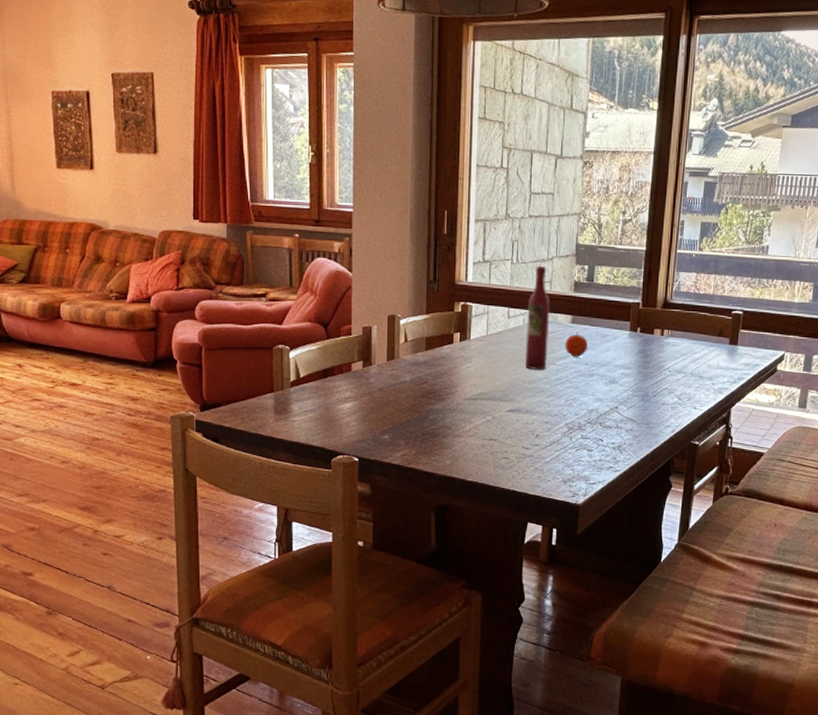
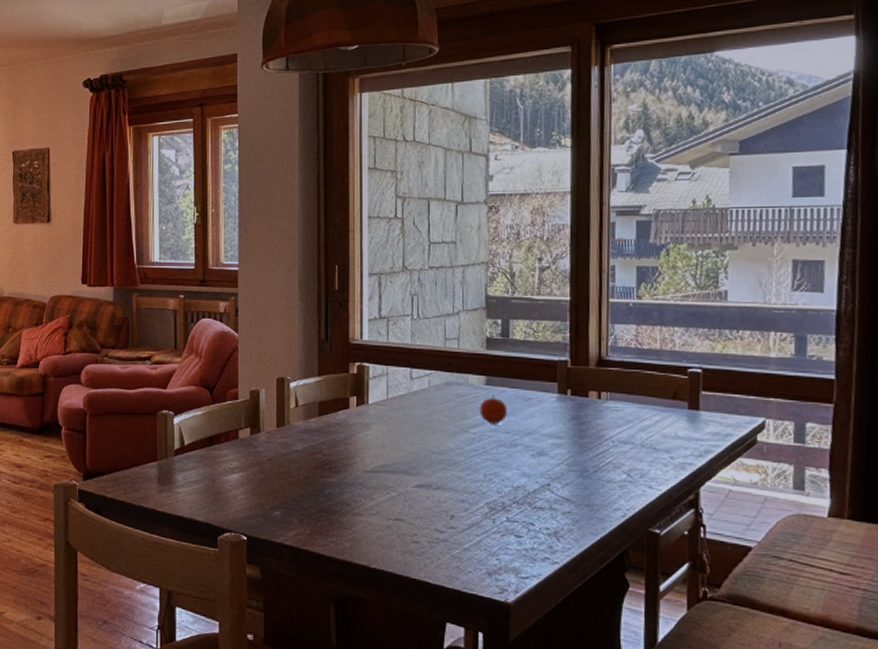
wine bottle: present [525,265,550,370] -> none [432,320,460,439]

